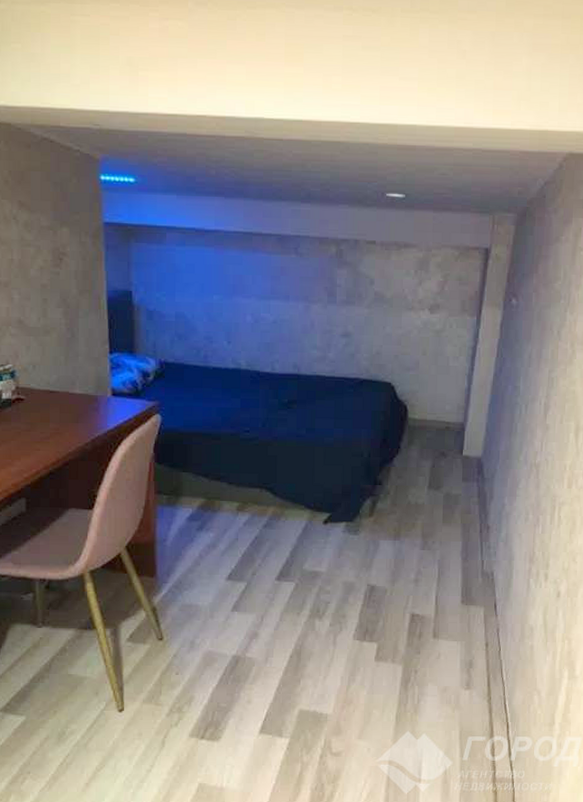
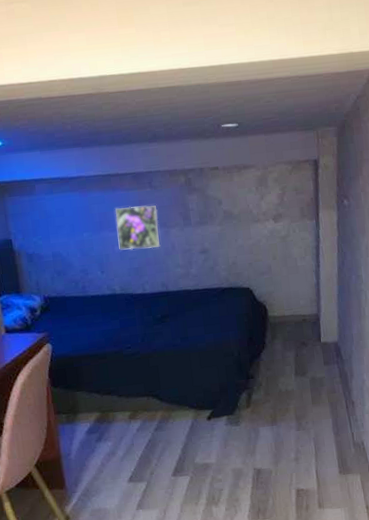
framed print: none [251,272,300,324] -> present [115,205,161,250]

